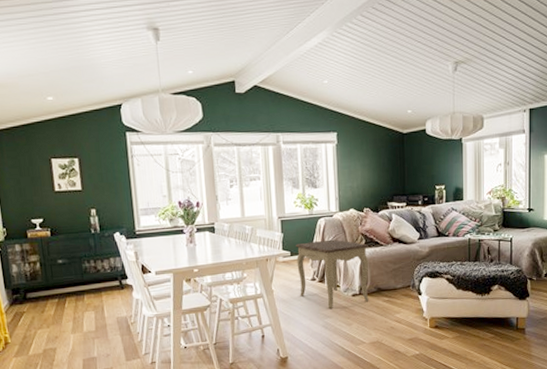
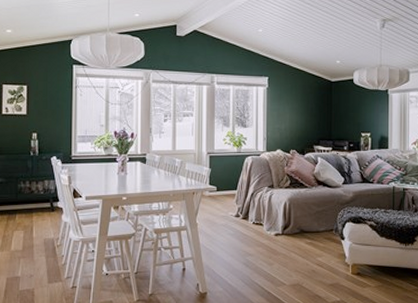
side table: present [296,239,369,310] -> none [222,178,293,247]

